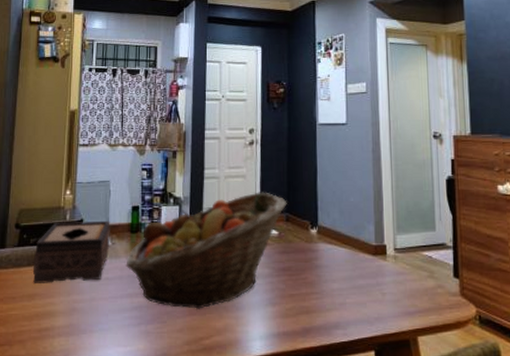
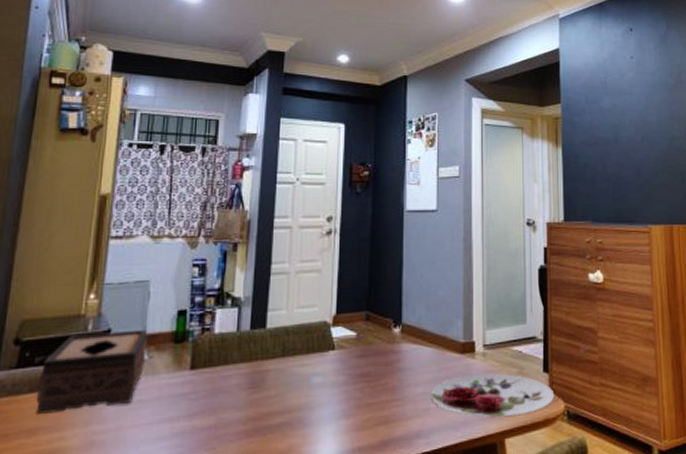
fruit basket: present [126,192,287,309] -> none [166,288,368,430]
plate: none [346,276,466,317] -> present [430,373,555,418]

